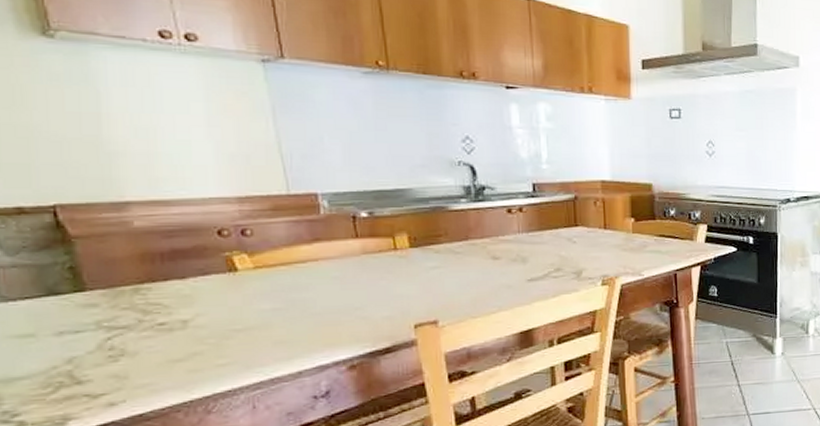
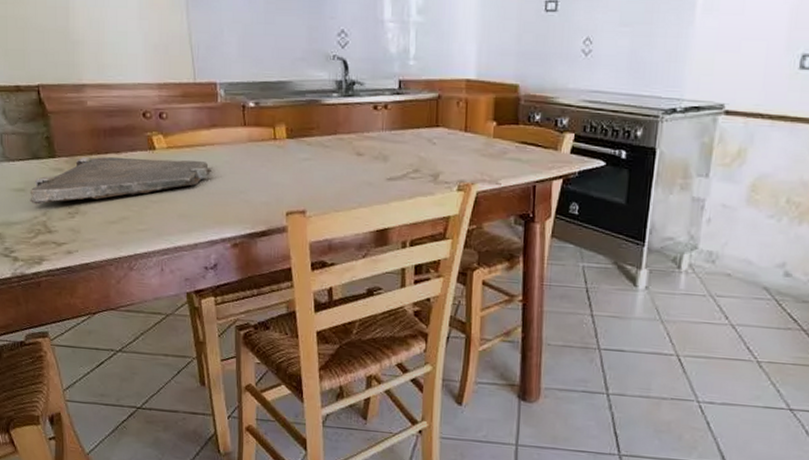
cutting board: none [43,278,316,351] -> present [30,156,211,205]

